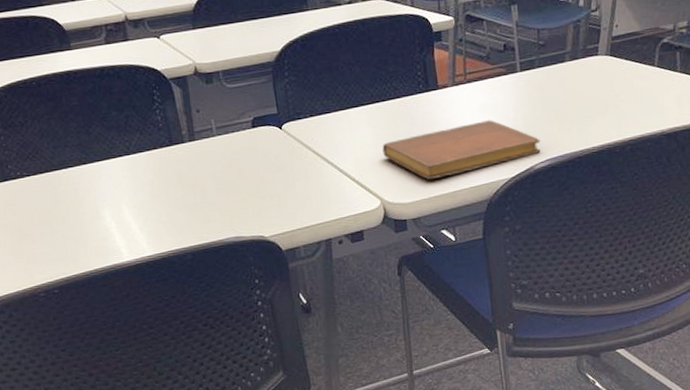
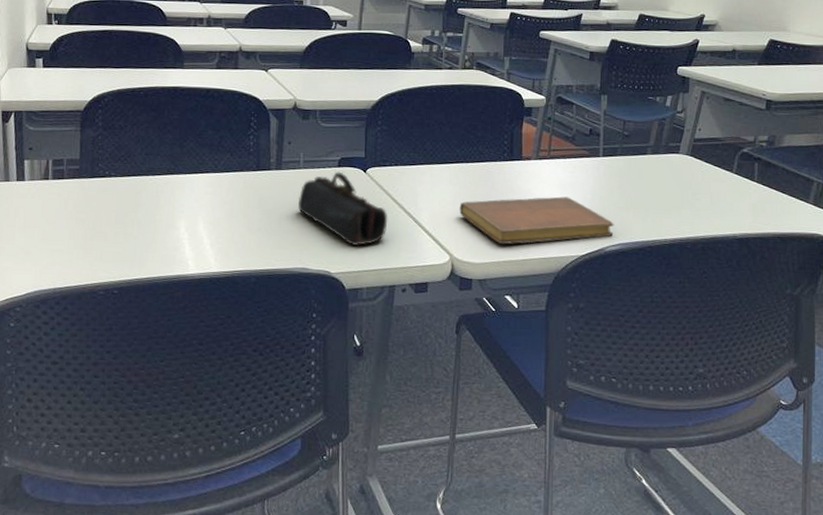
pencil case: none [218,132,313,206] -> present [298,171,388,246]

